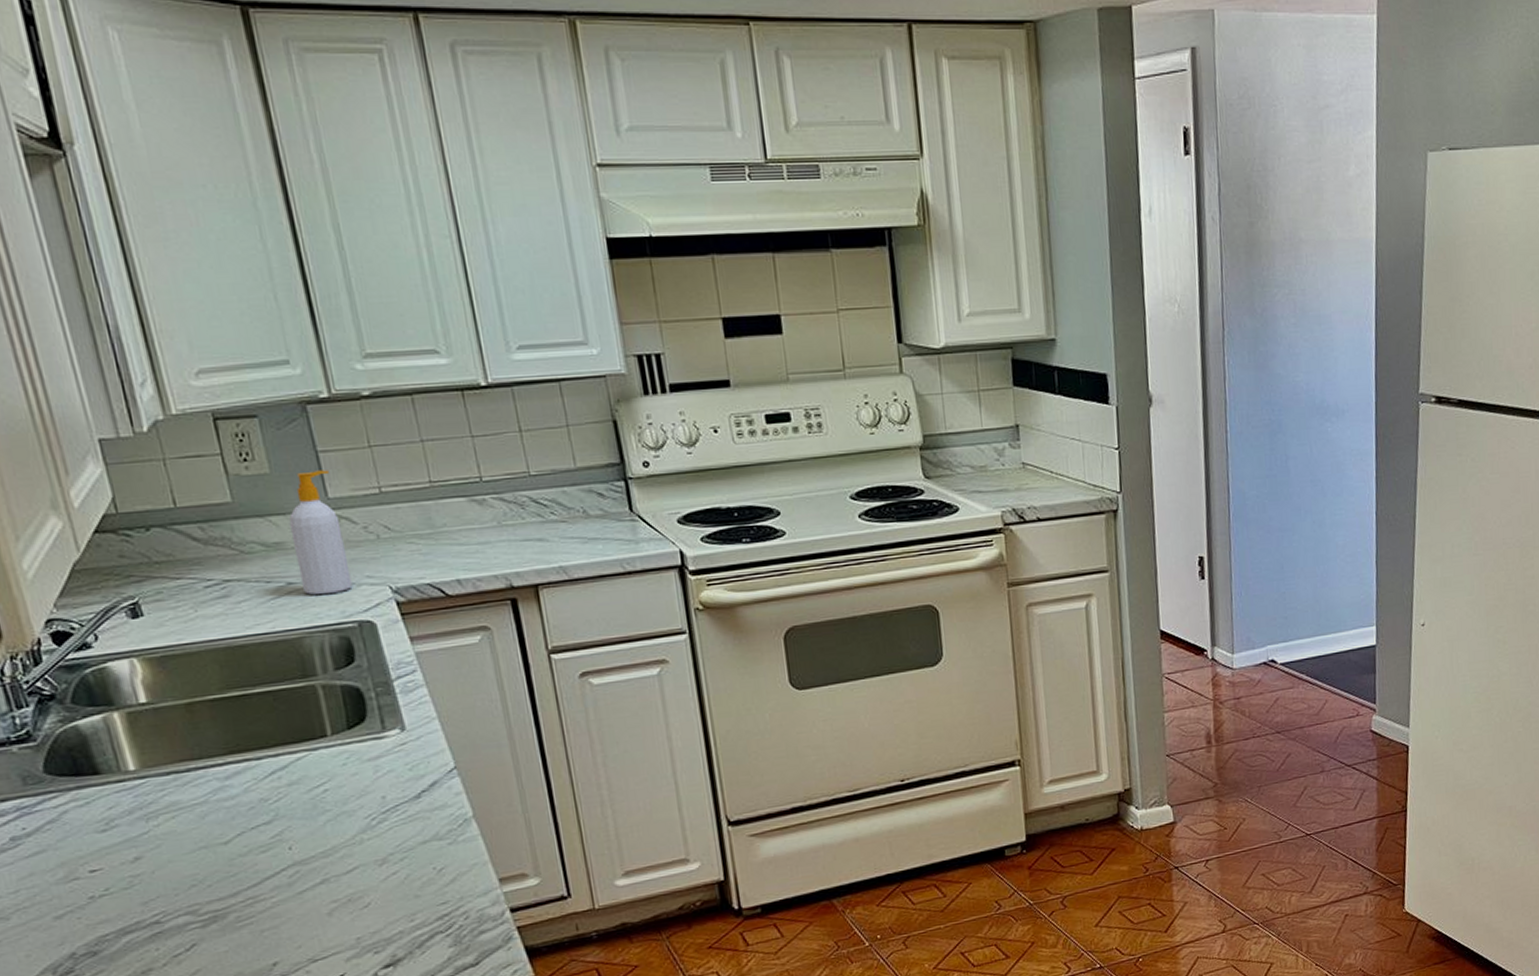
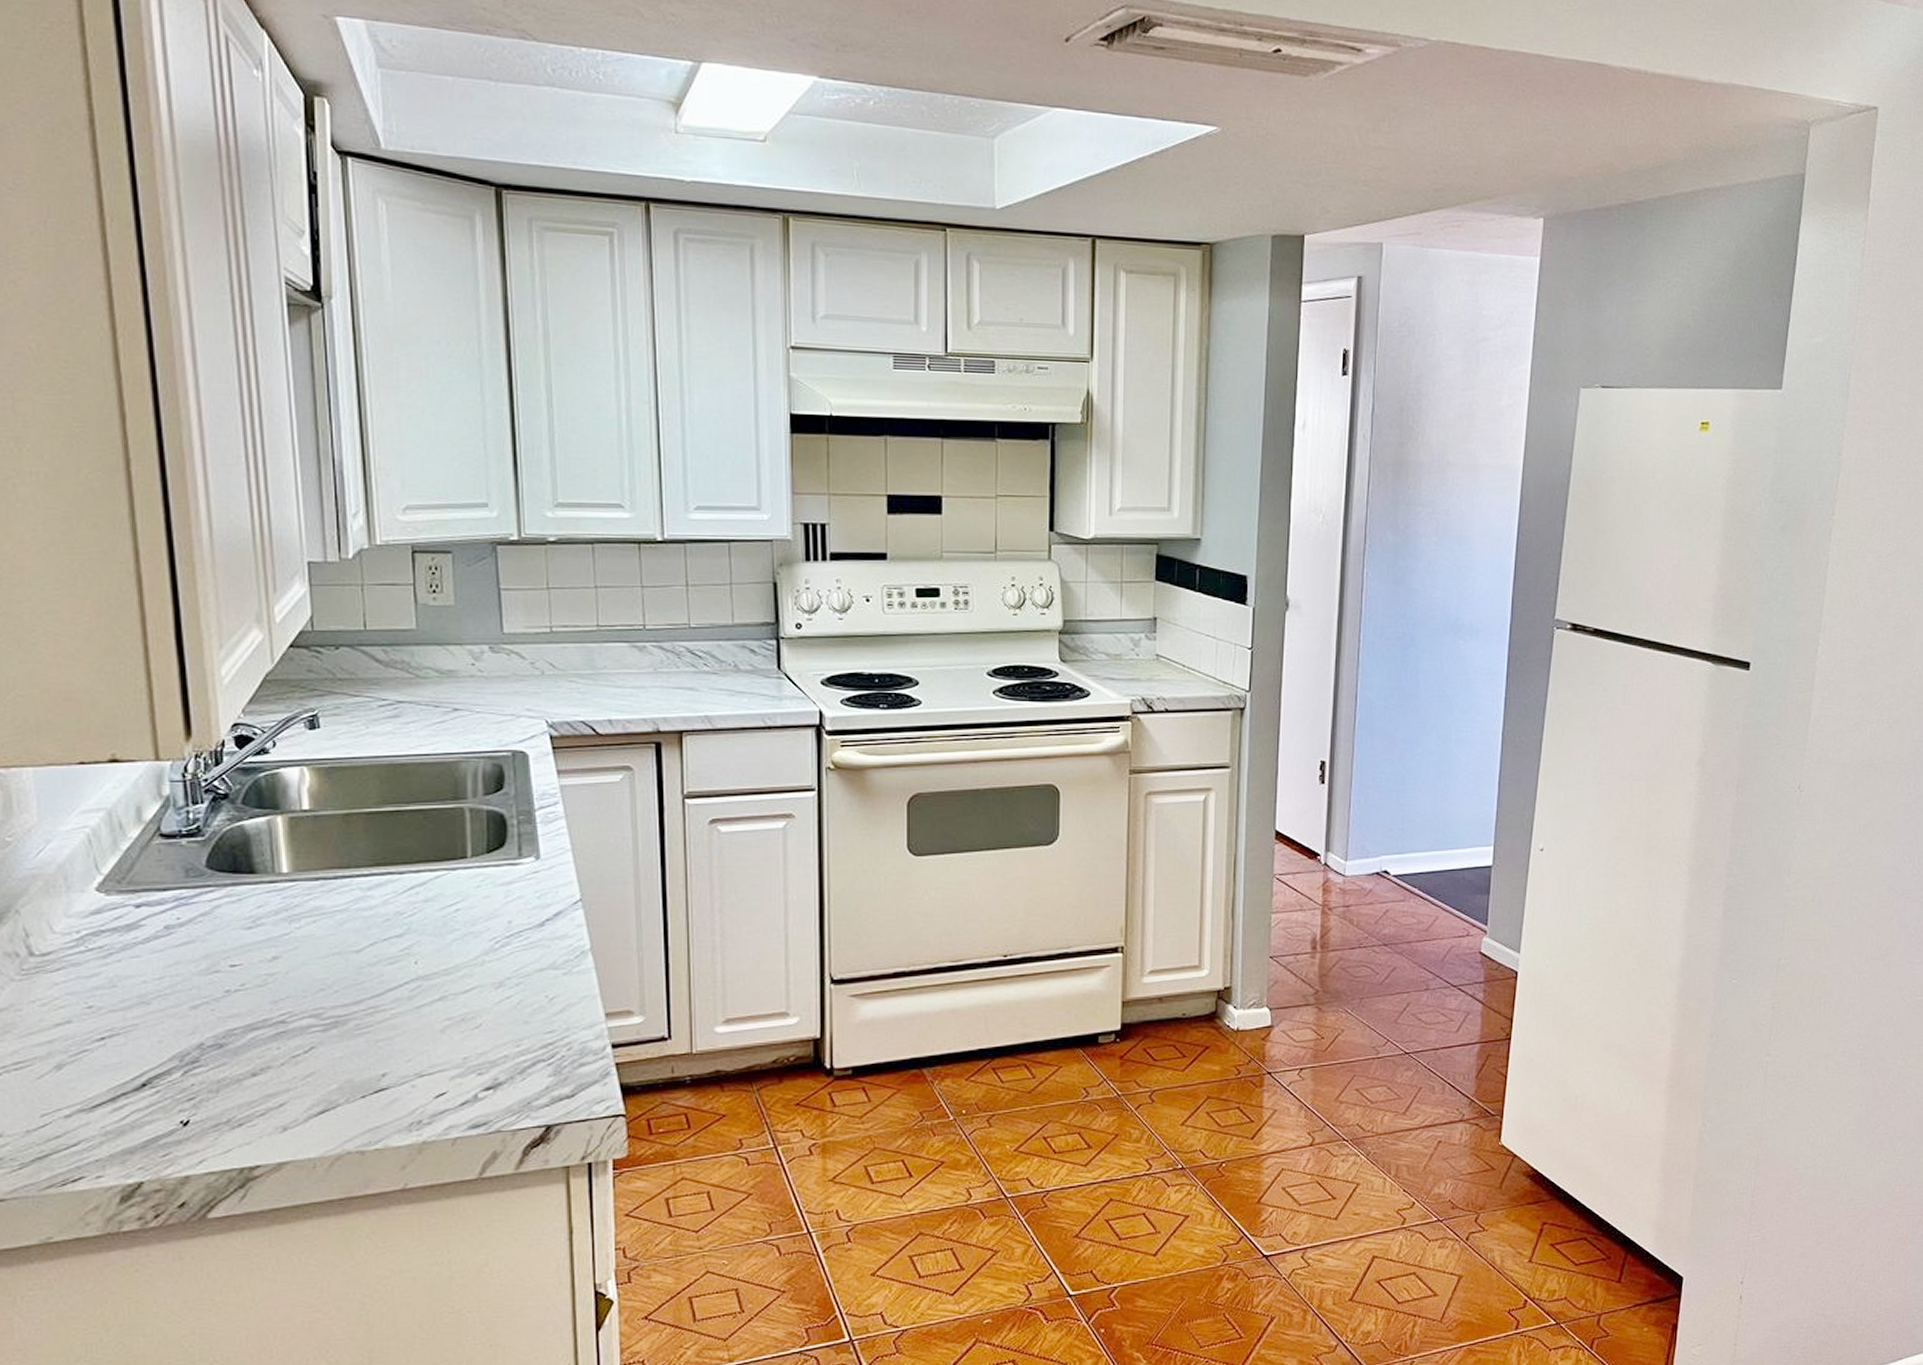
soap bottle: present [289,470,353,595] -> none [464,606,512,723]

